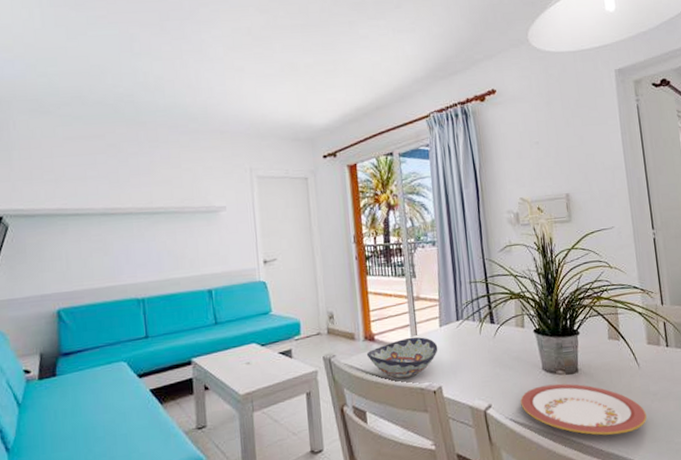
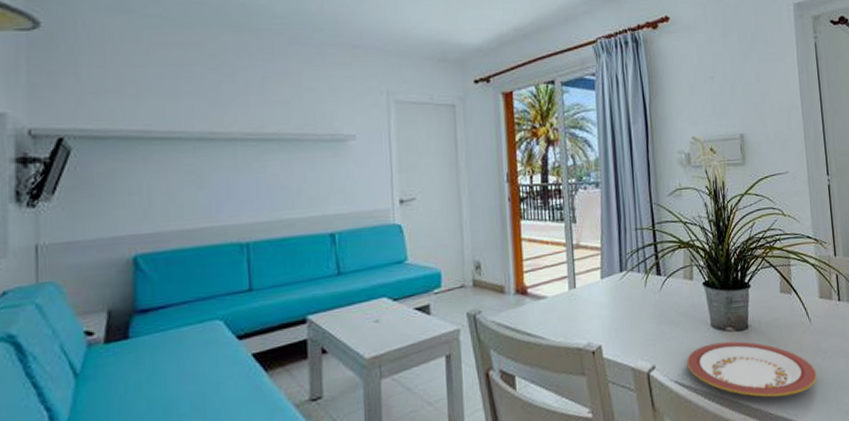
decorative bowl: present [366,337,438,379] -> none [517,290,599,338]

